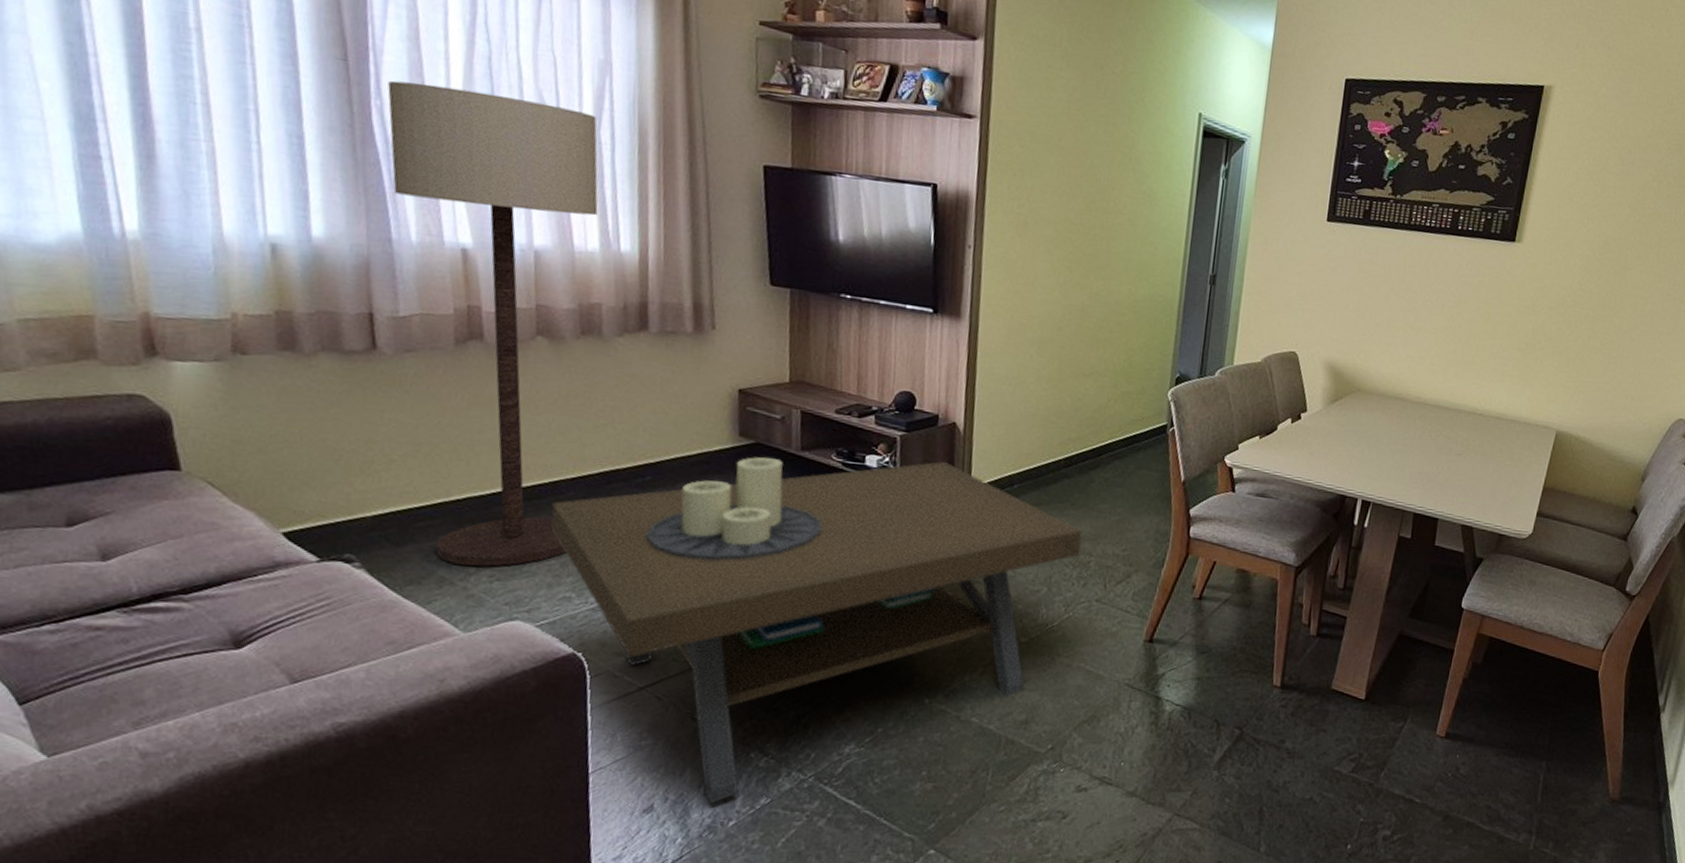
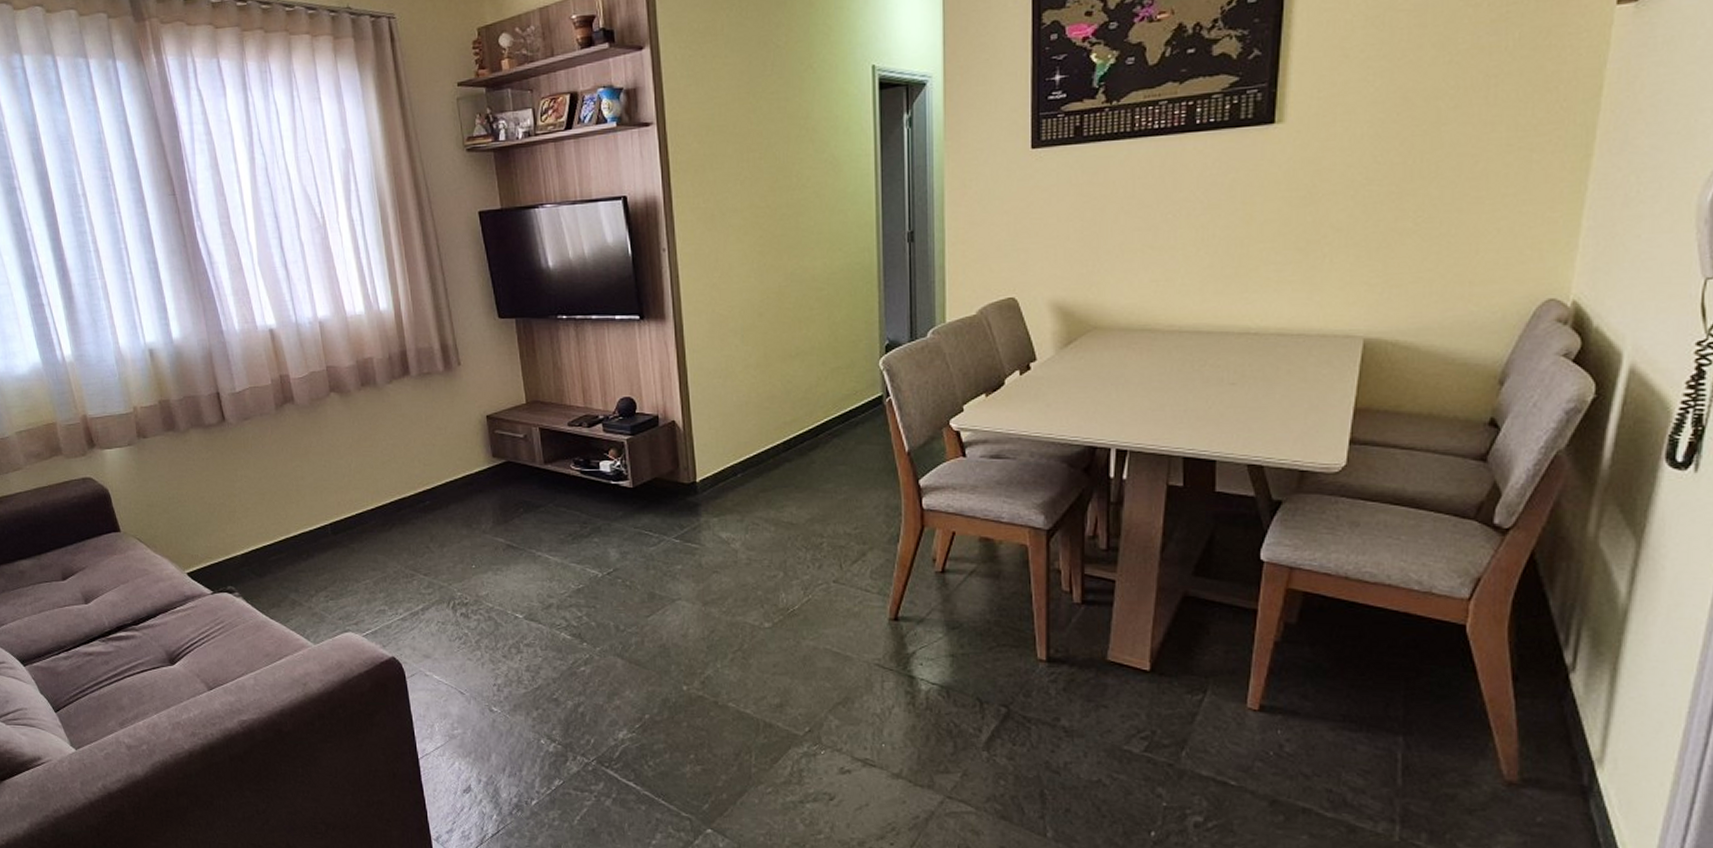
floor lamp: present [387,80,598,567] -> none [203,196,376,590]
coffee table: present [551,457,1083,803] -> none [360,460,811,784]

